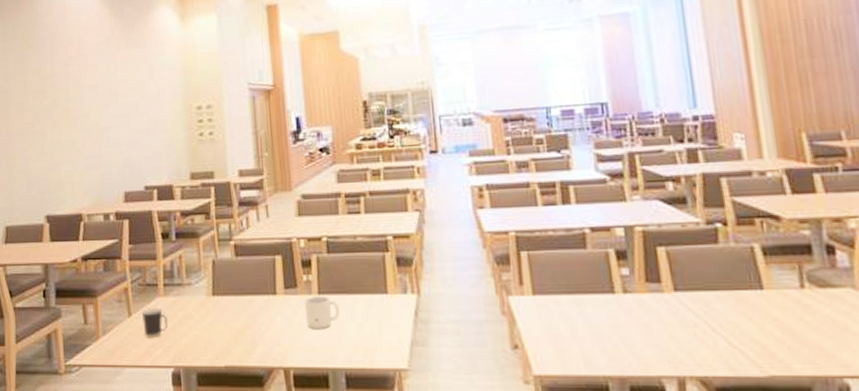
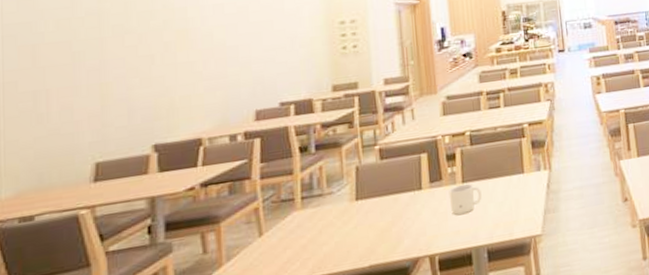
mug: present [142,307,168,337] -> none [276,222,306,254]

